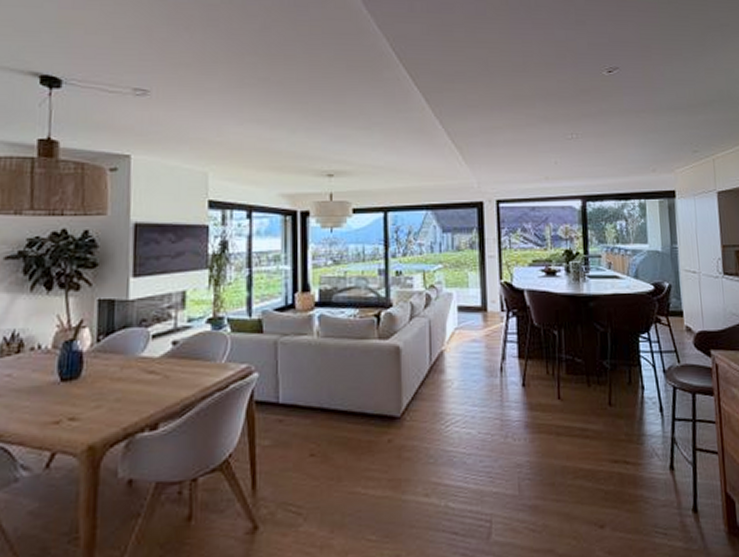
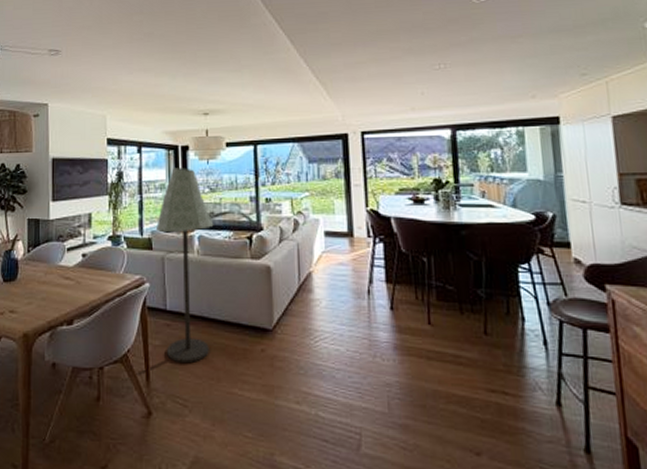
floor lamp: none [268,236,337,465] -> present [156,167,214,364]

